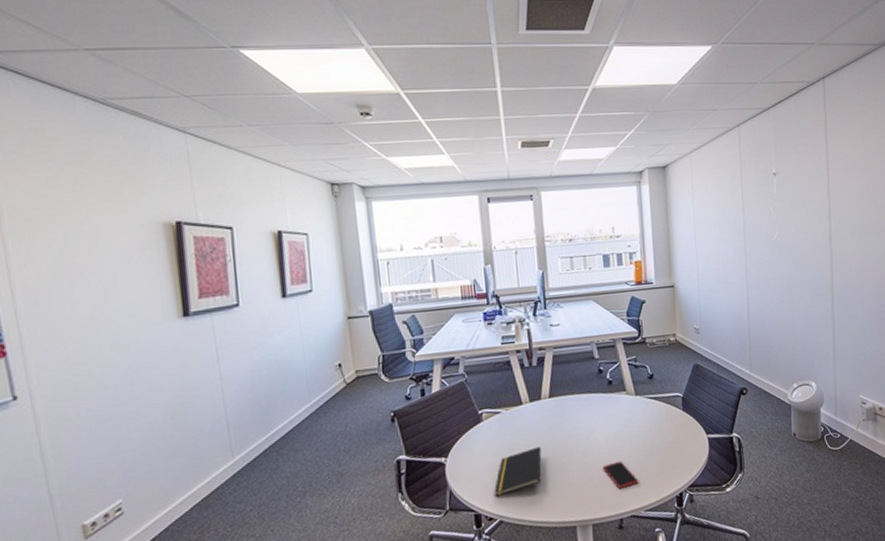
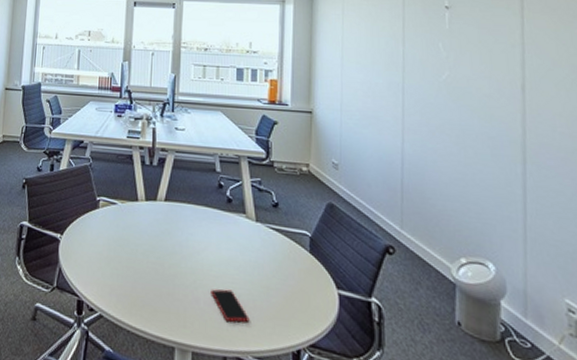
notepad: present [495,446,542,496] -> none [99,248,150,289]

